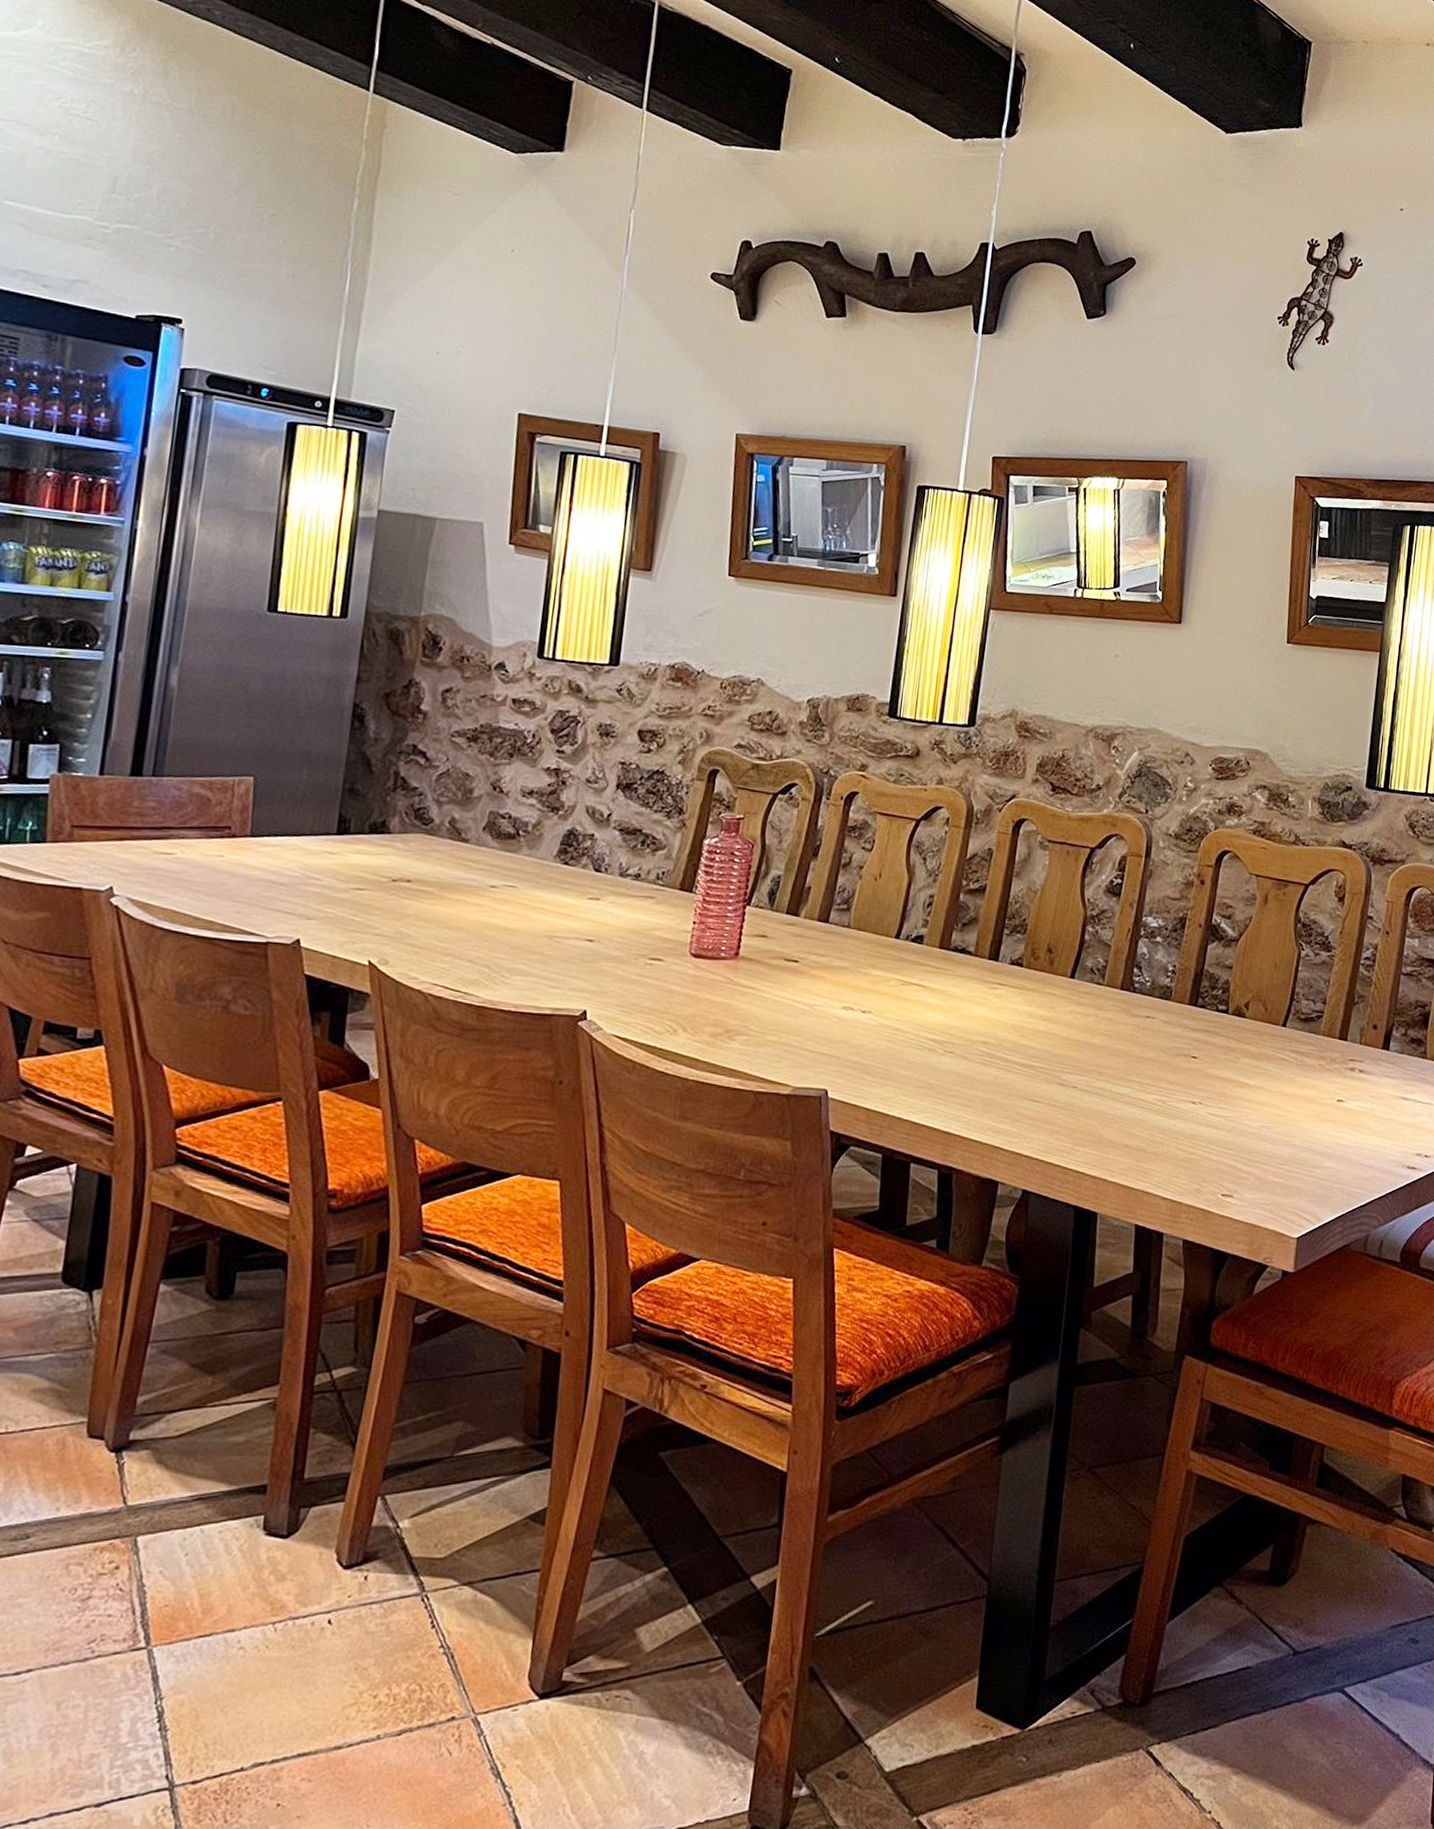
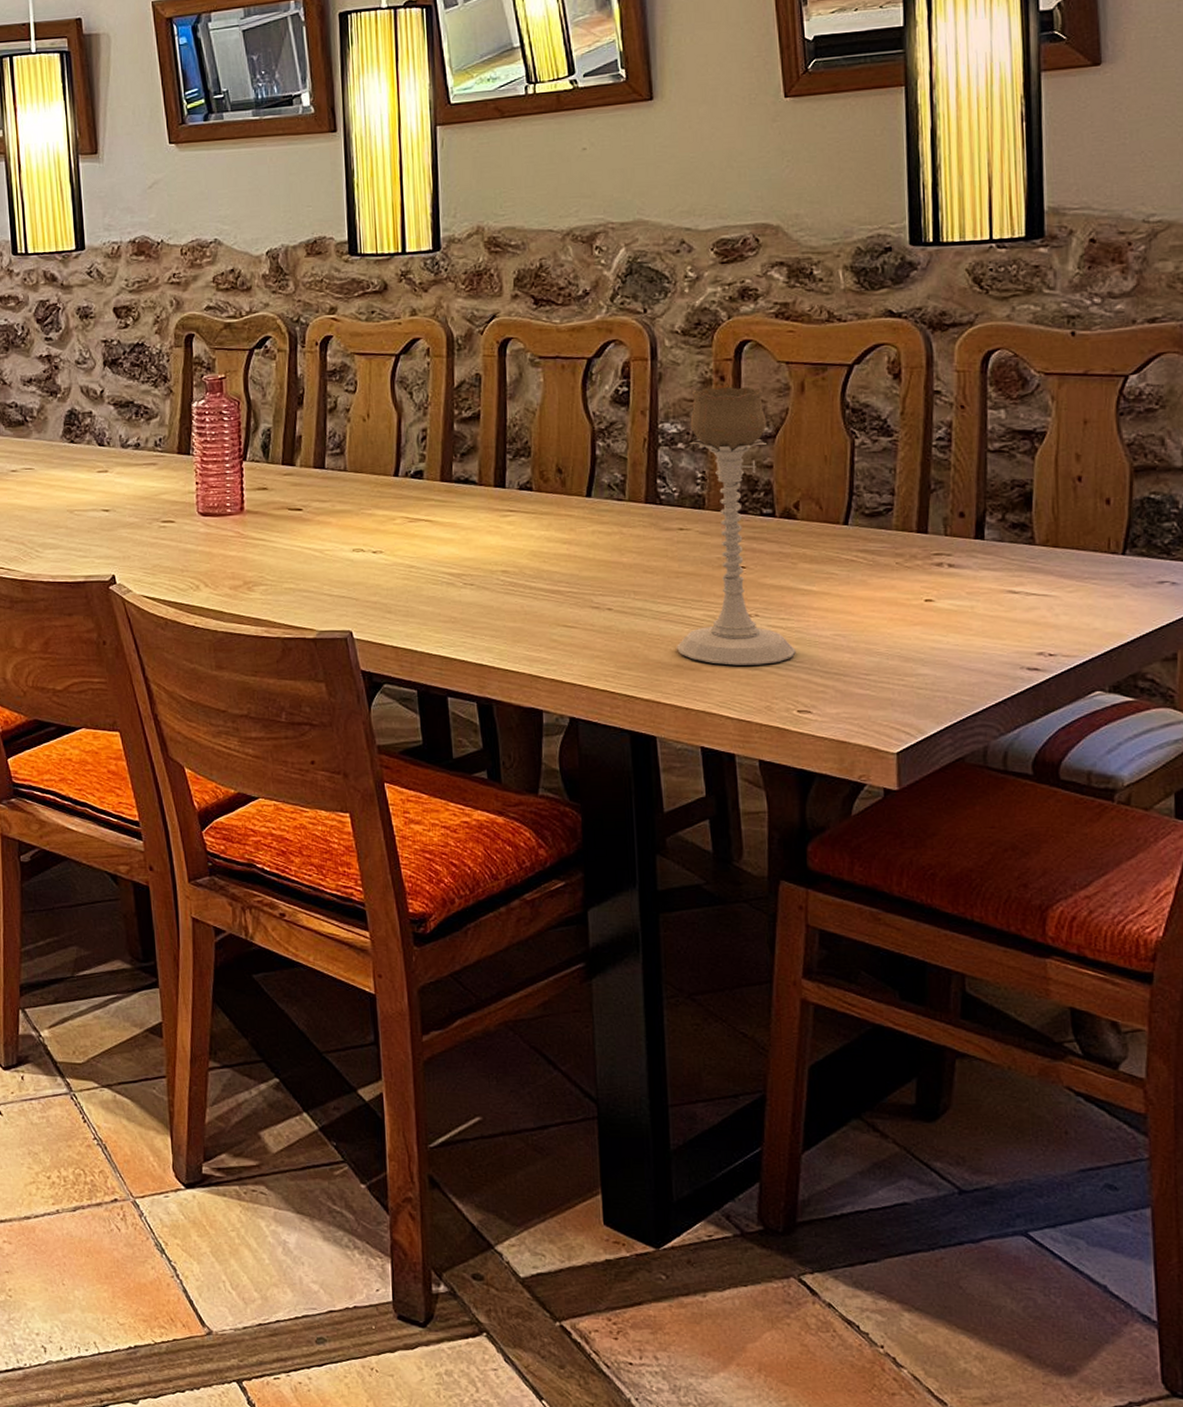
candle holder: none [1128,889,1235,1150] -> present [677,386,796,666]

